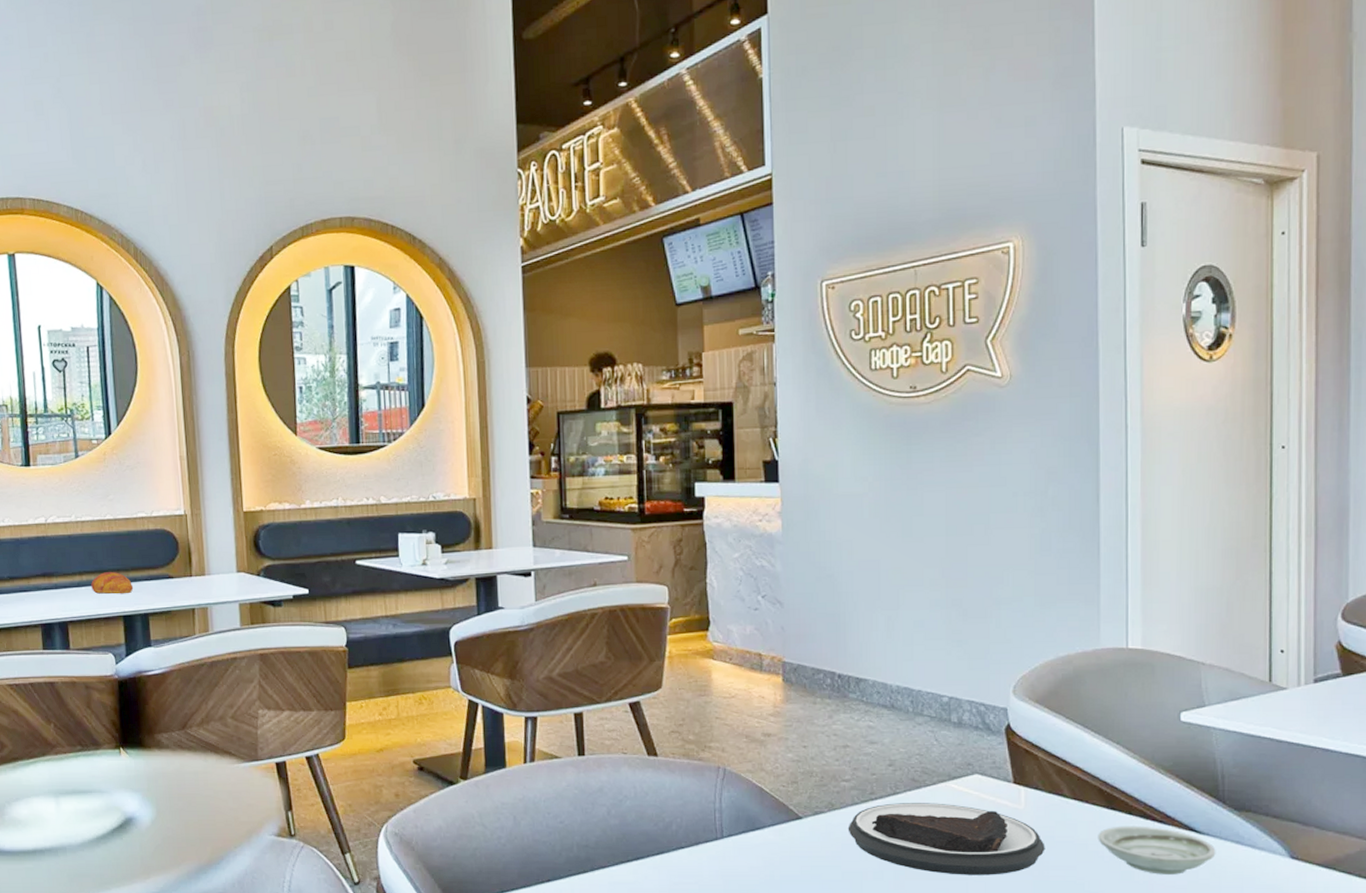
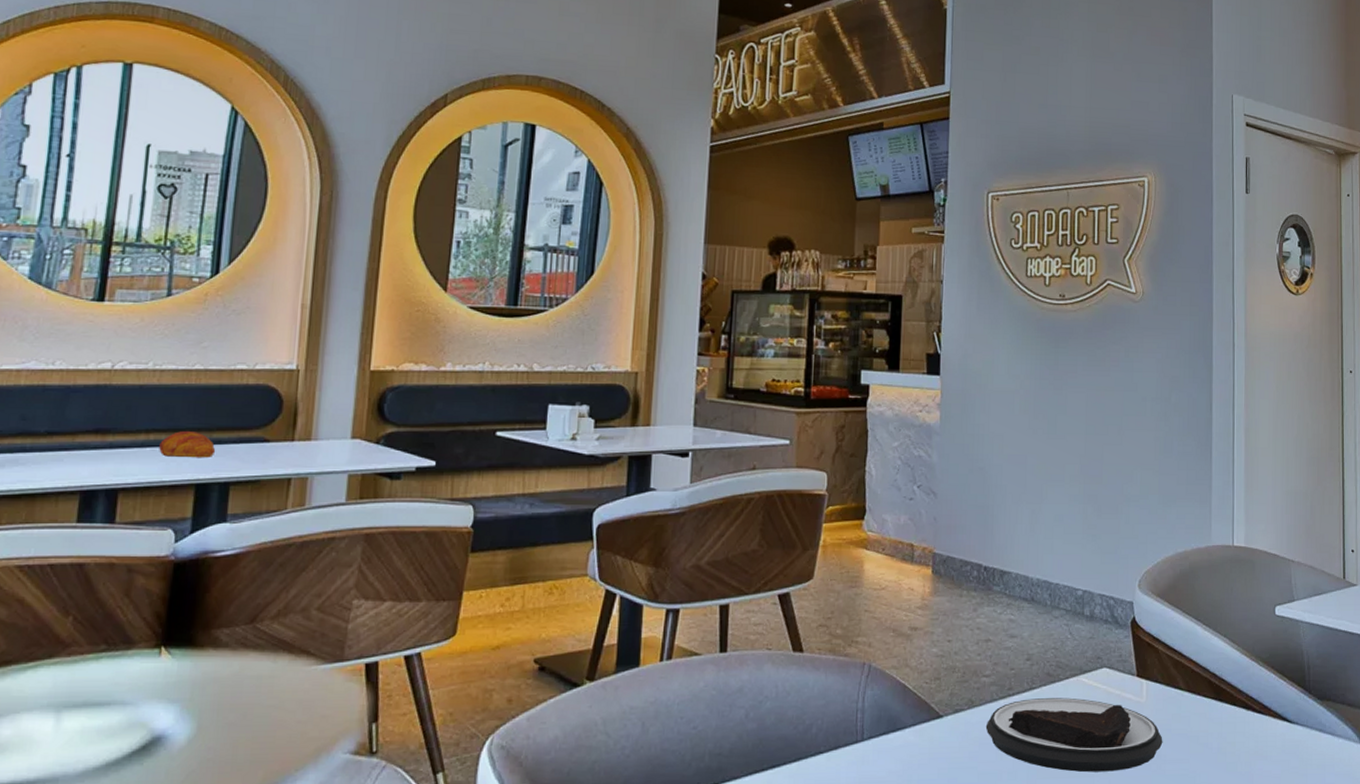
saucer: present [1098,826,1216,875] -> none [1207,716,1304,765]

